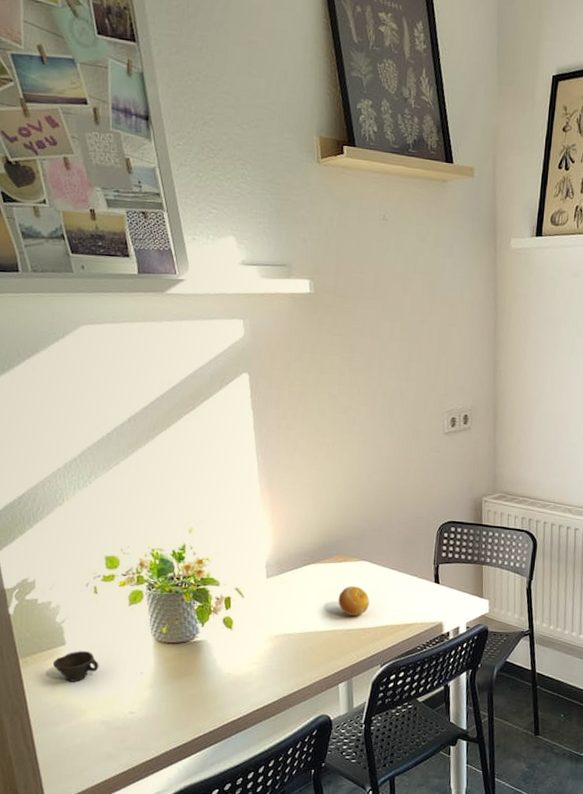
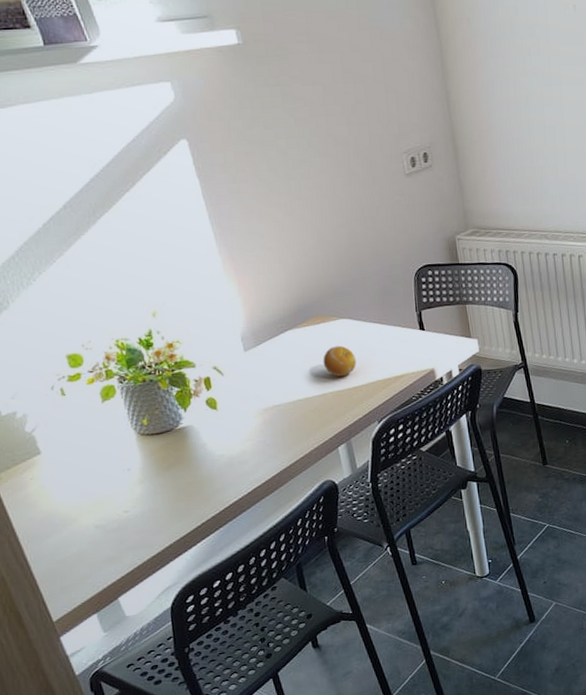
cup: present [52,651,99,682] -> none [30,456,82,491]

